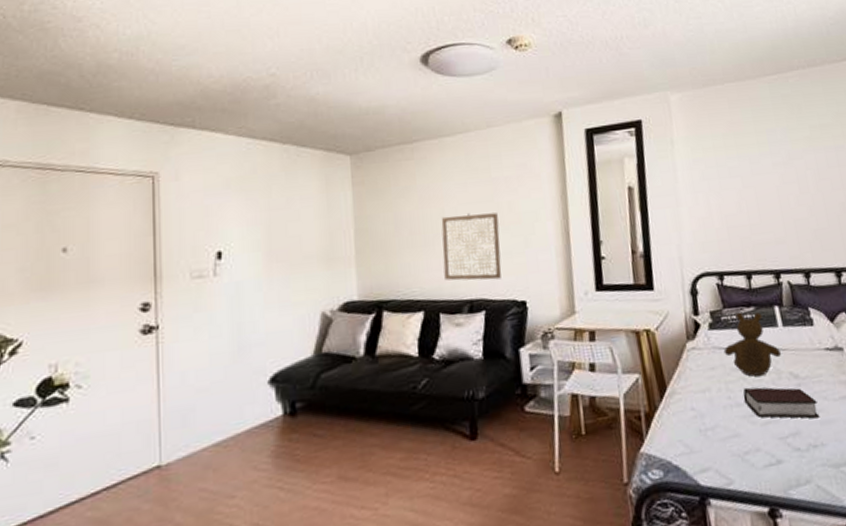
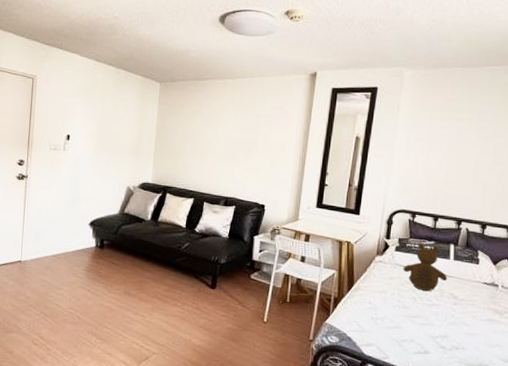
wall art: present [441,213,502,281] -> none [211,136,255,187]
bible: present [743,387,820,419] -> none [410,296,467,330]

